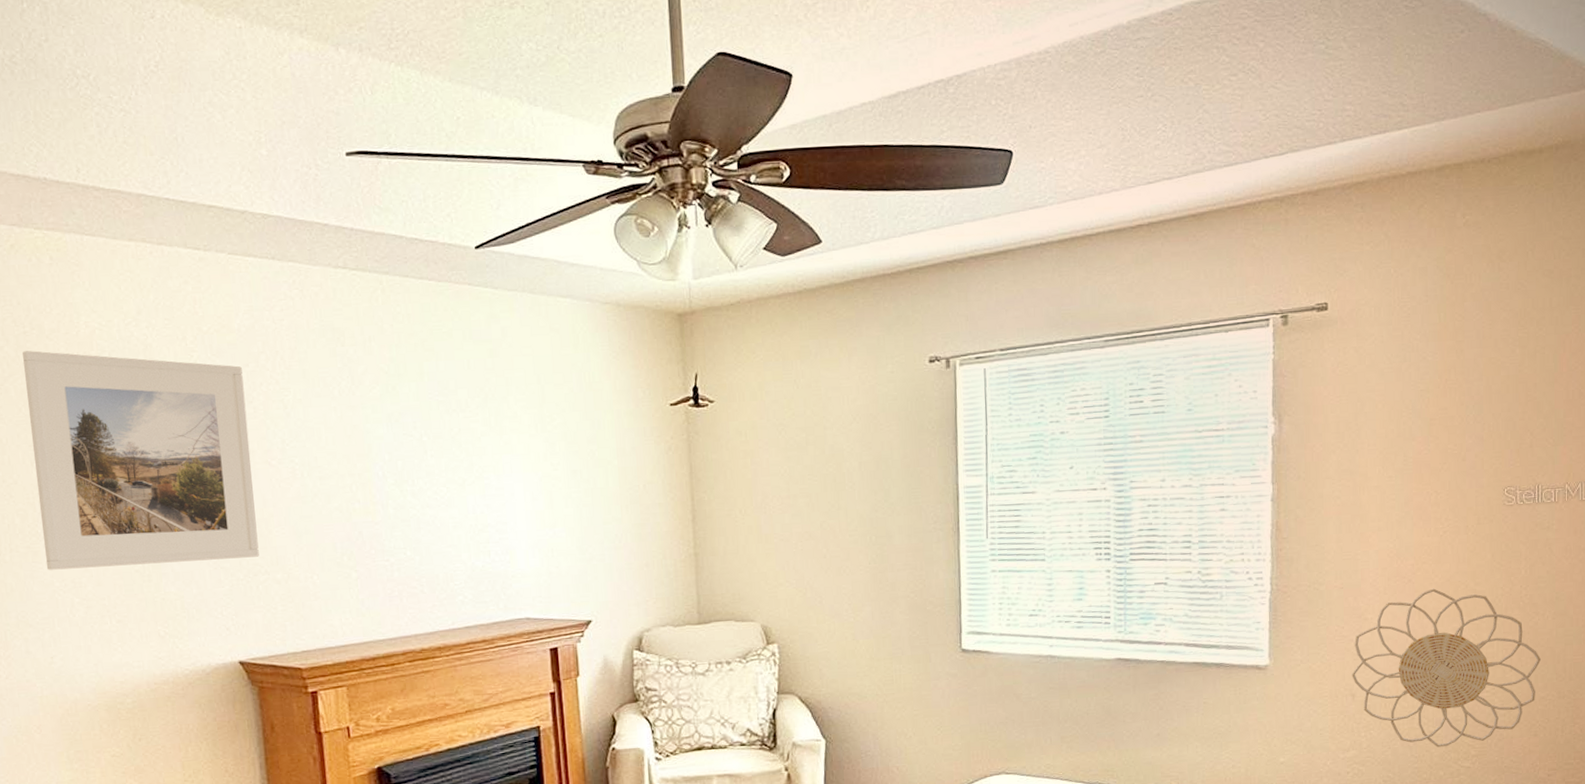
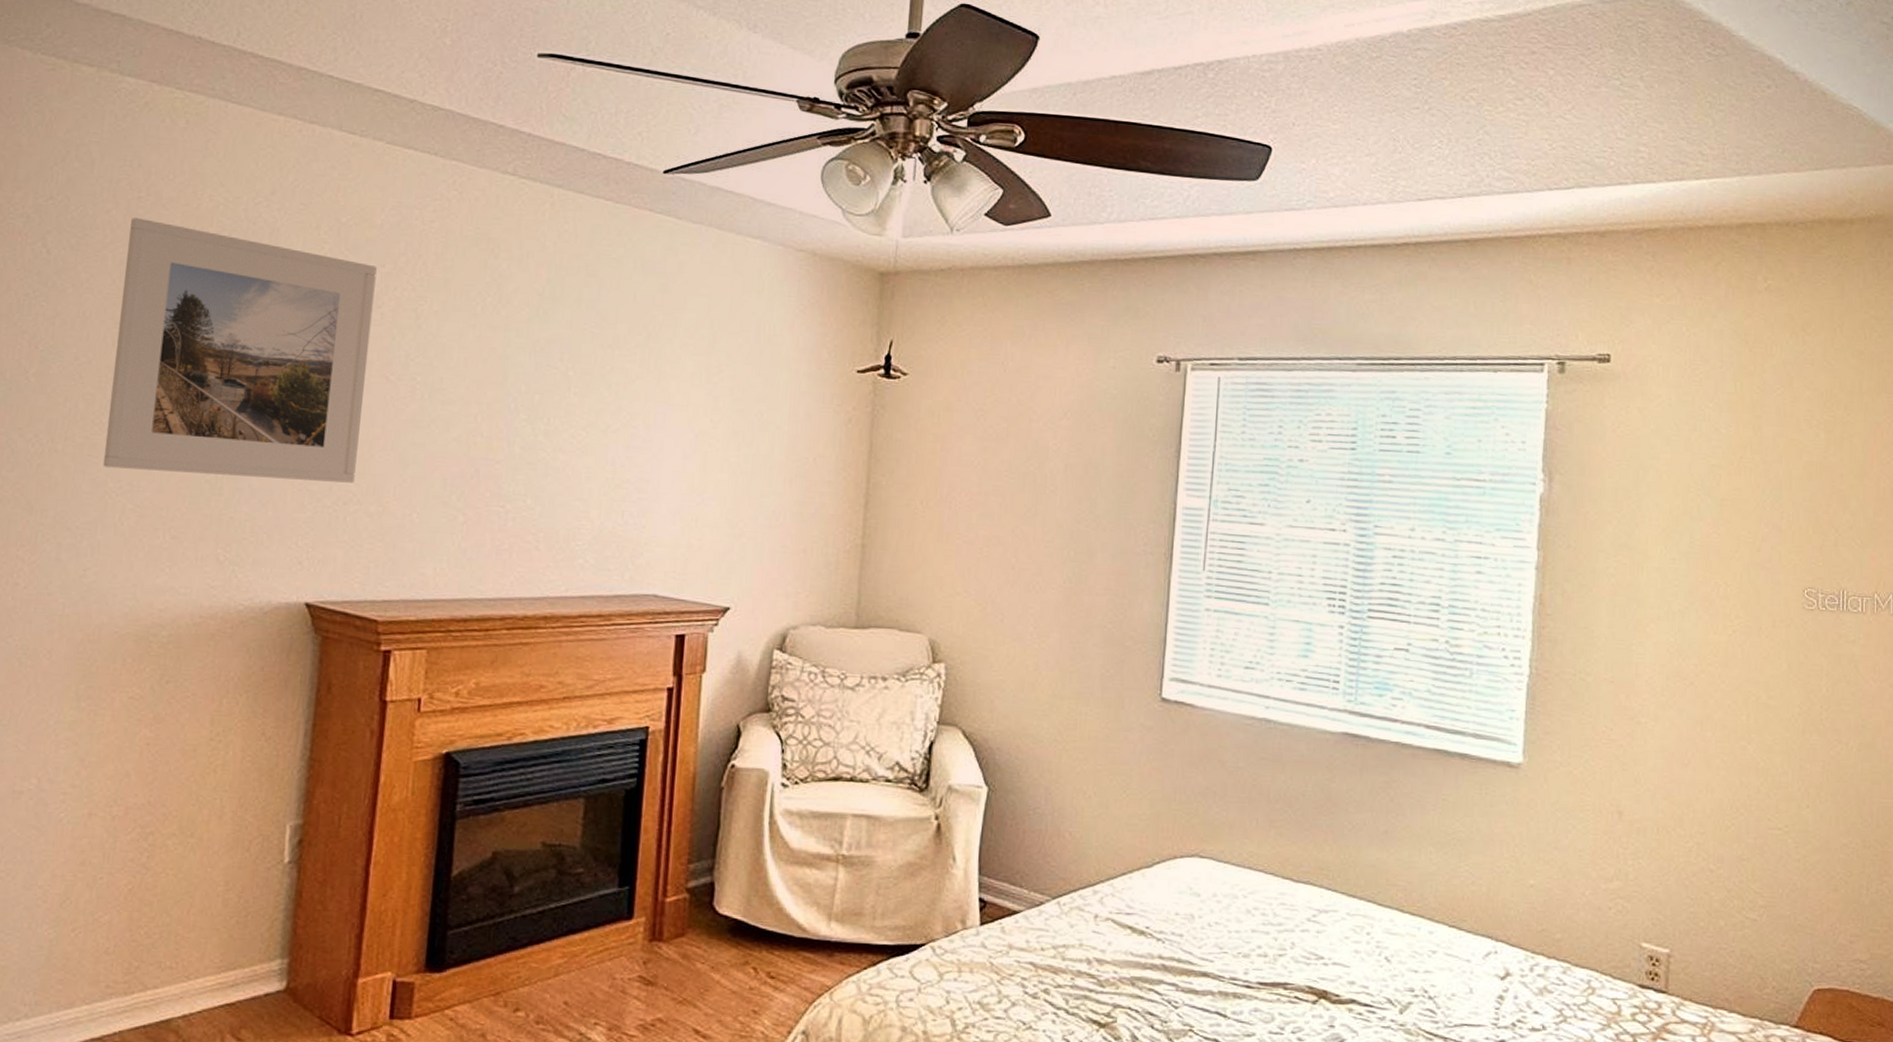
decorative wall piece: present [1352,588,1542,747] -> none [1619,696,1844,891]

